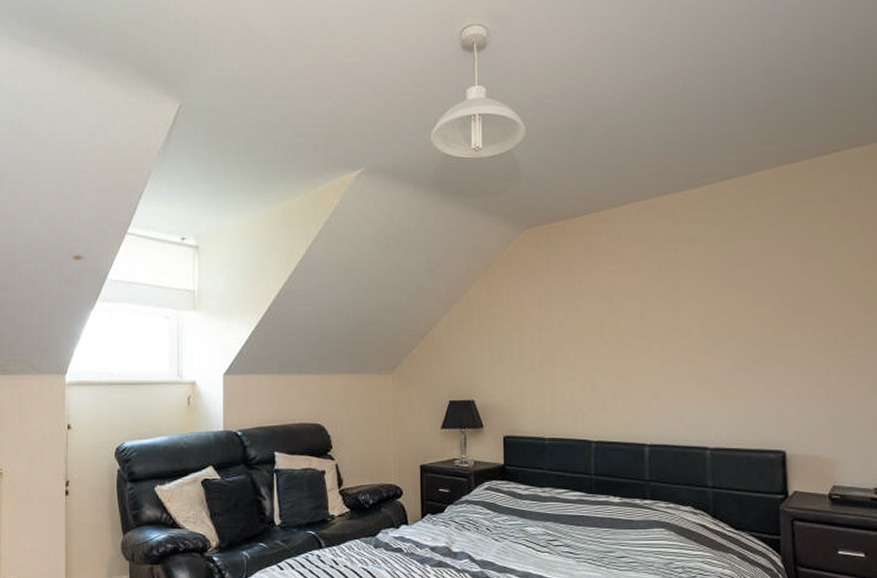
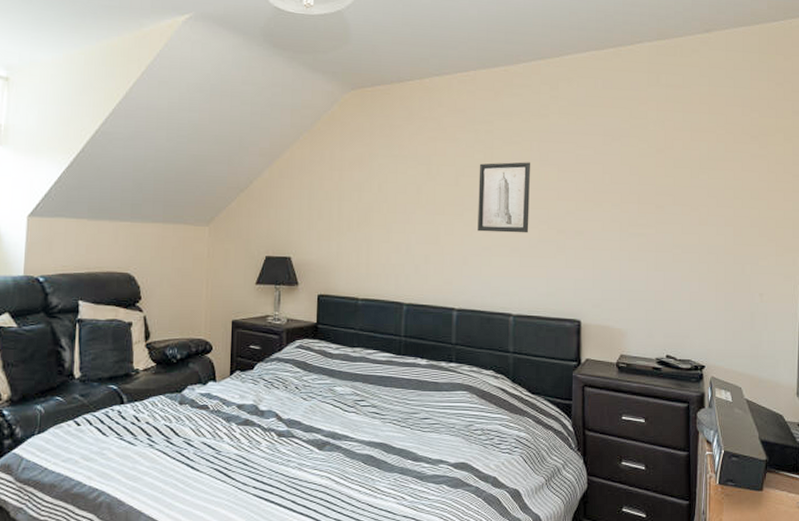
wall art: none [664,288,723,364] -> present [478,162,531,233]

